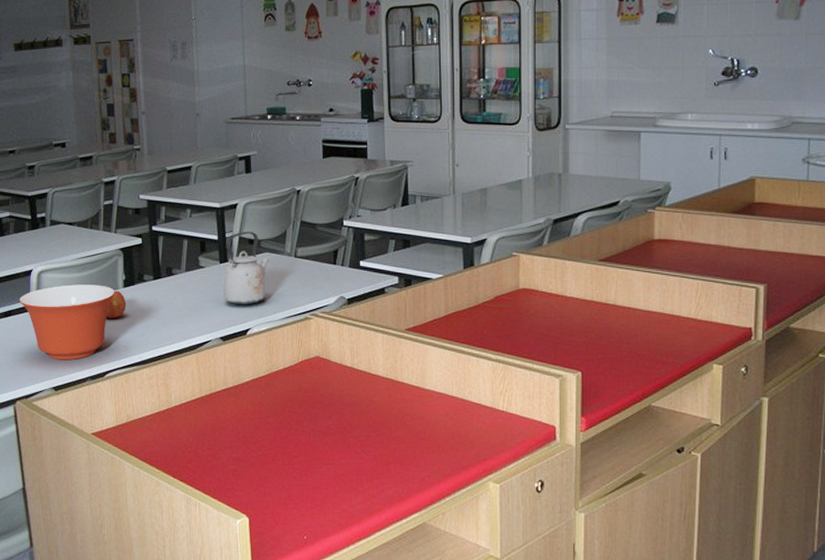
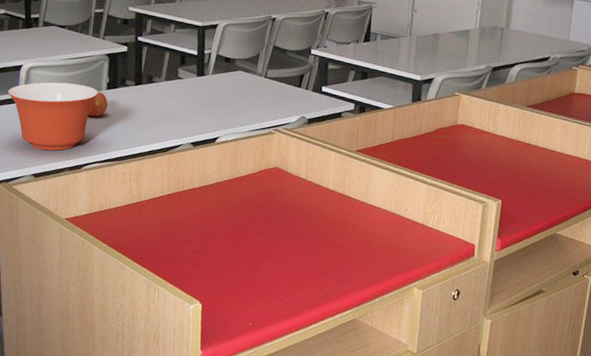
kettle: present [224,231,270,305] -> none [197,49,242,117]

